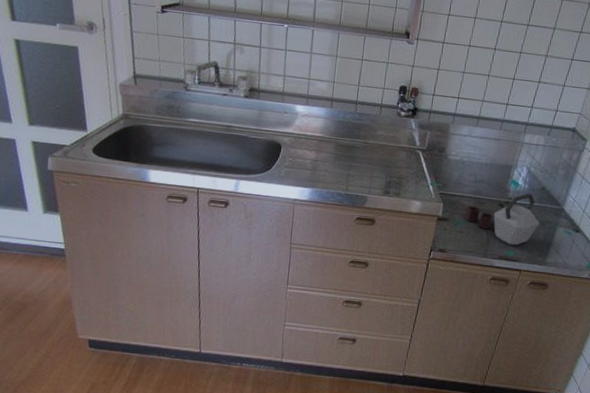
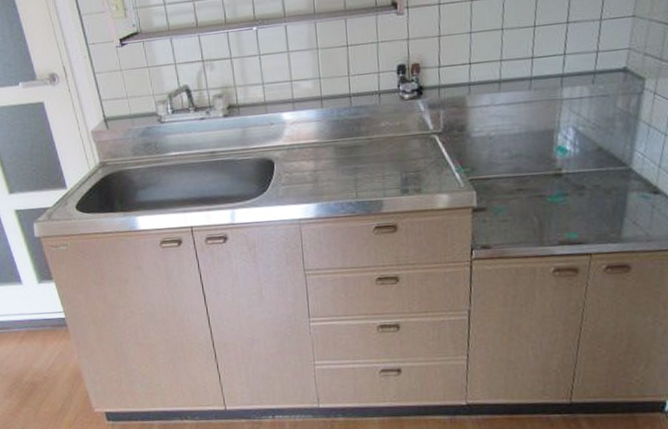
kettle: present [464,193,540,246] -> none [505,157,604,226]

